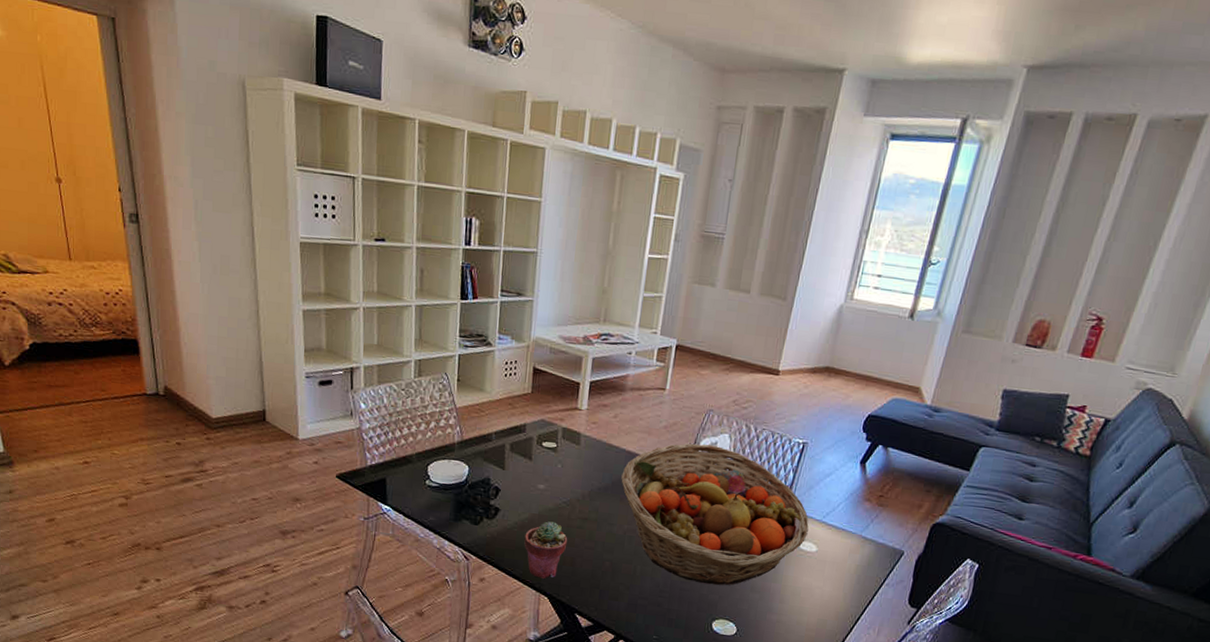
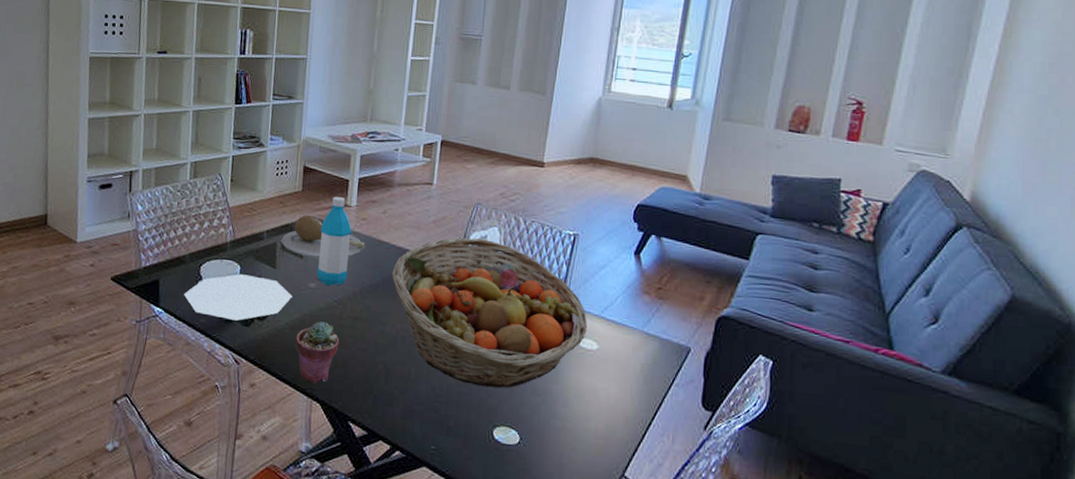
plate: none [412,474,521,520] -> present [184,274,292,321]
plate: none [509,417,596,461] -> present [280,214,366,259]
water bottle: none [546,399,582,488] -> present [316,196,352,286]

